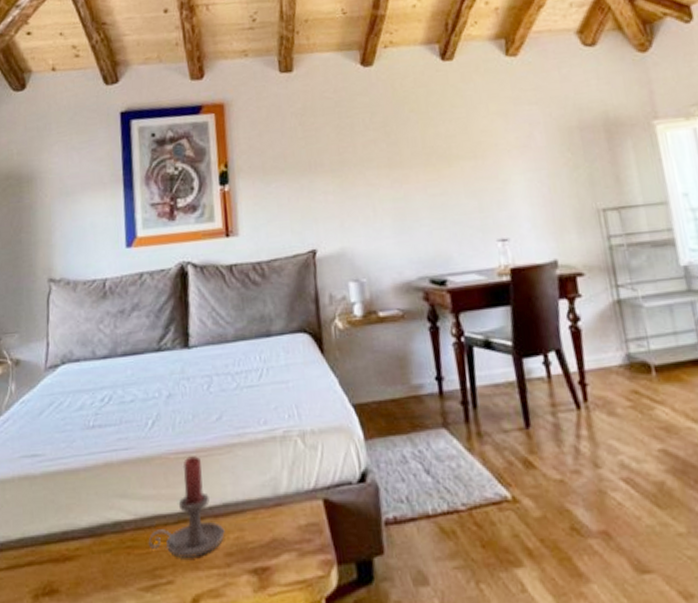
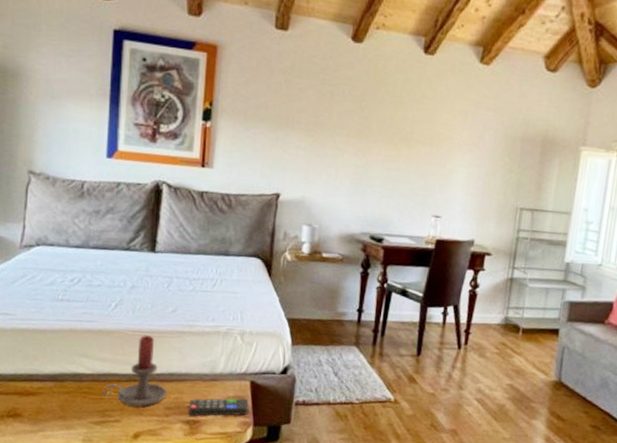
remote control: none [253,526,328,562] -> present [188,398,249,416]

